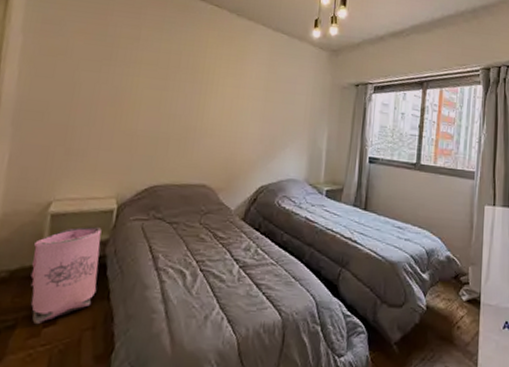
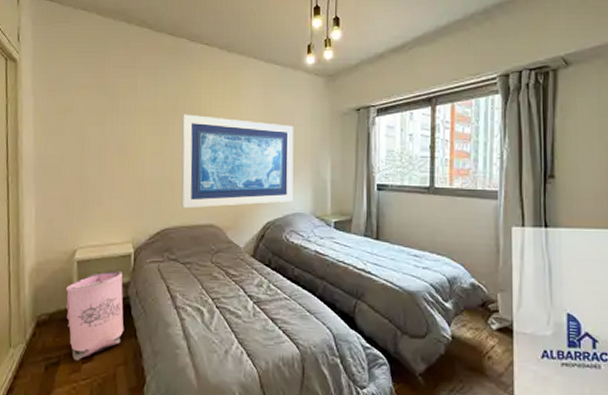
wall art: none [174,71,296,168] -> present [181,114,294,209]

